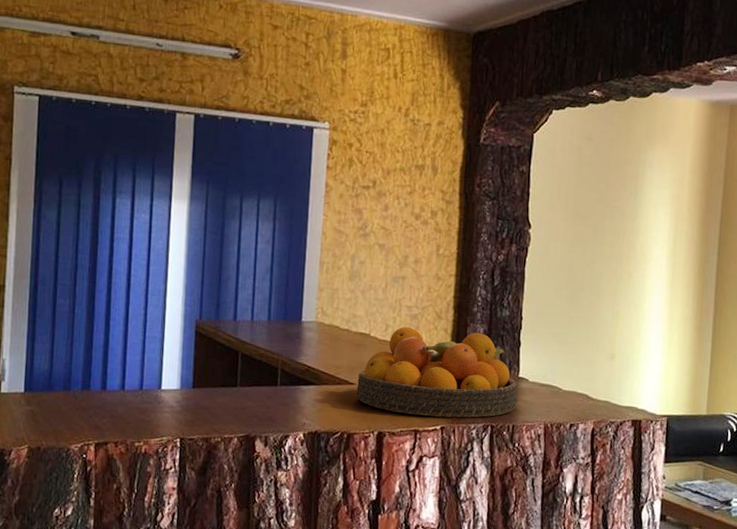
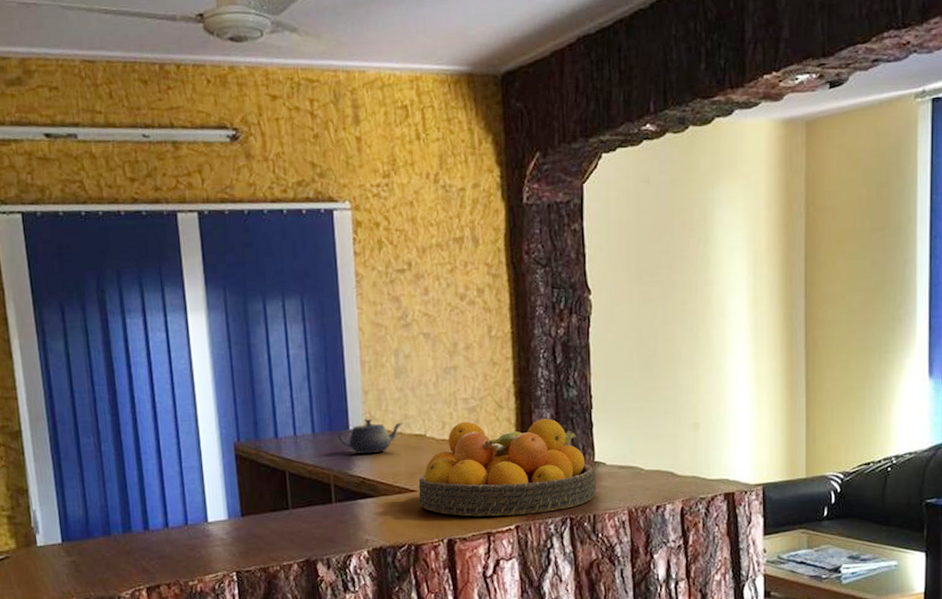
teapot: none [291,314,351,346] -> present [338,419,403,454]

